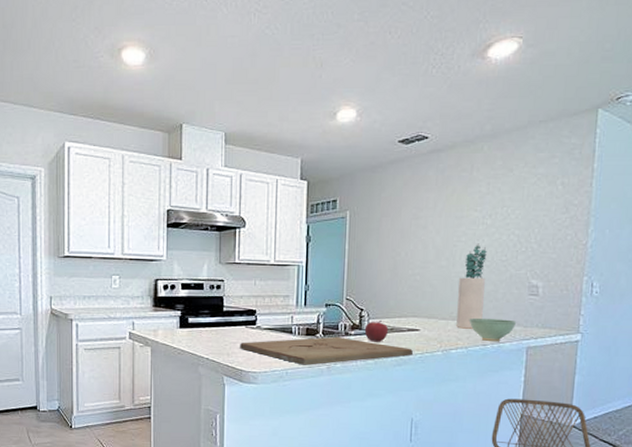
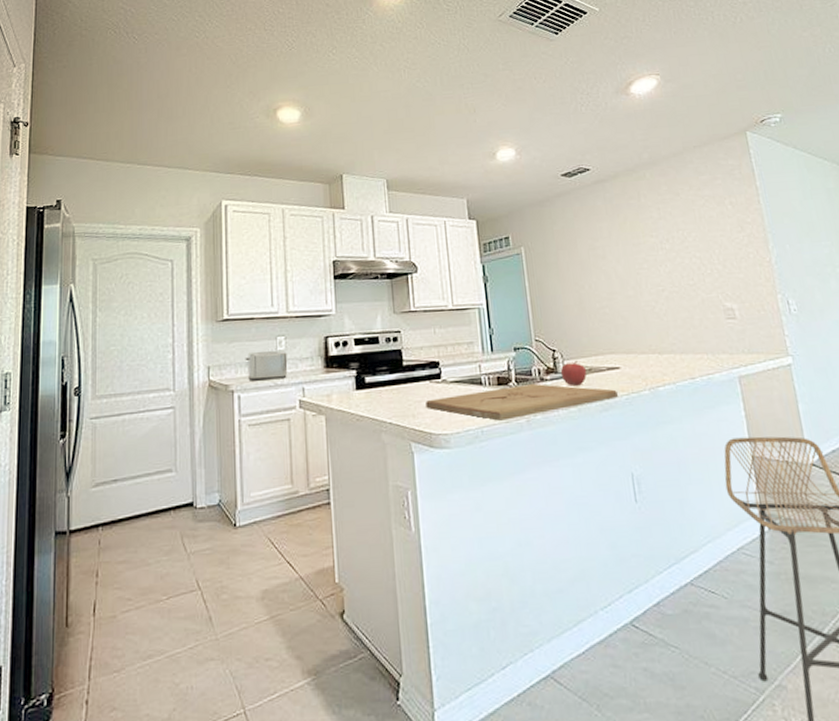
toaster: none [83,287,121,313] -> present [245,351,288,381]
vase: present [456,243,487,330] -> none [649,269,685,363]
bowl: present [469,319,517,341] -> none [670,347,722,374]

